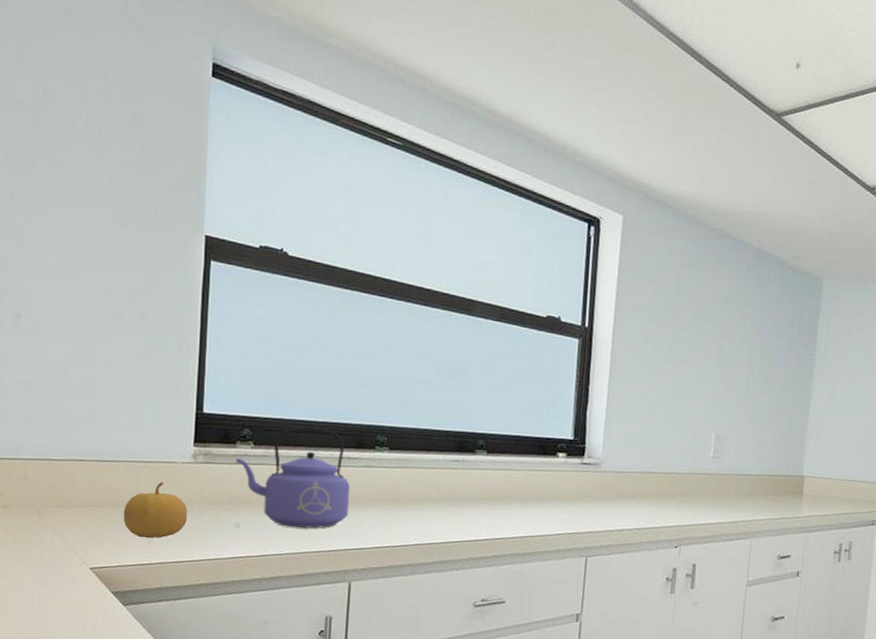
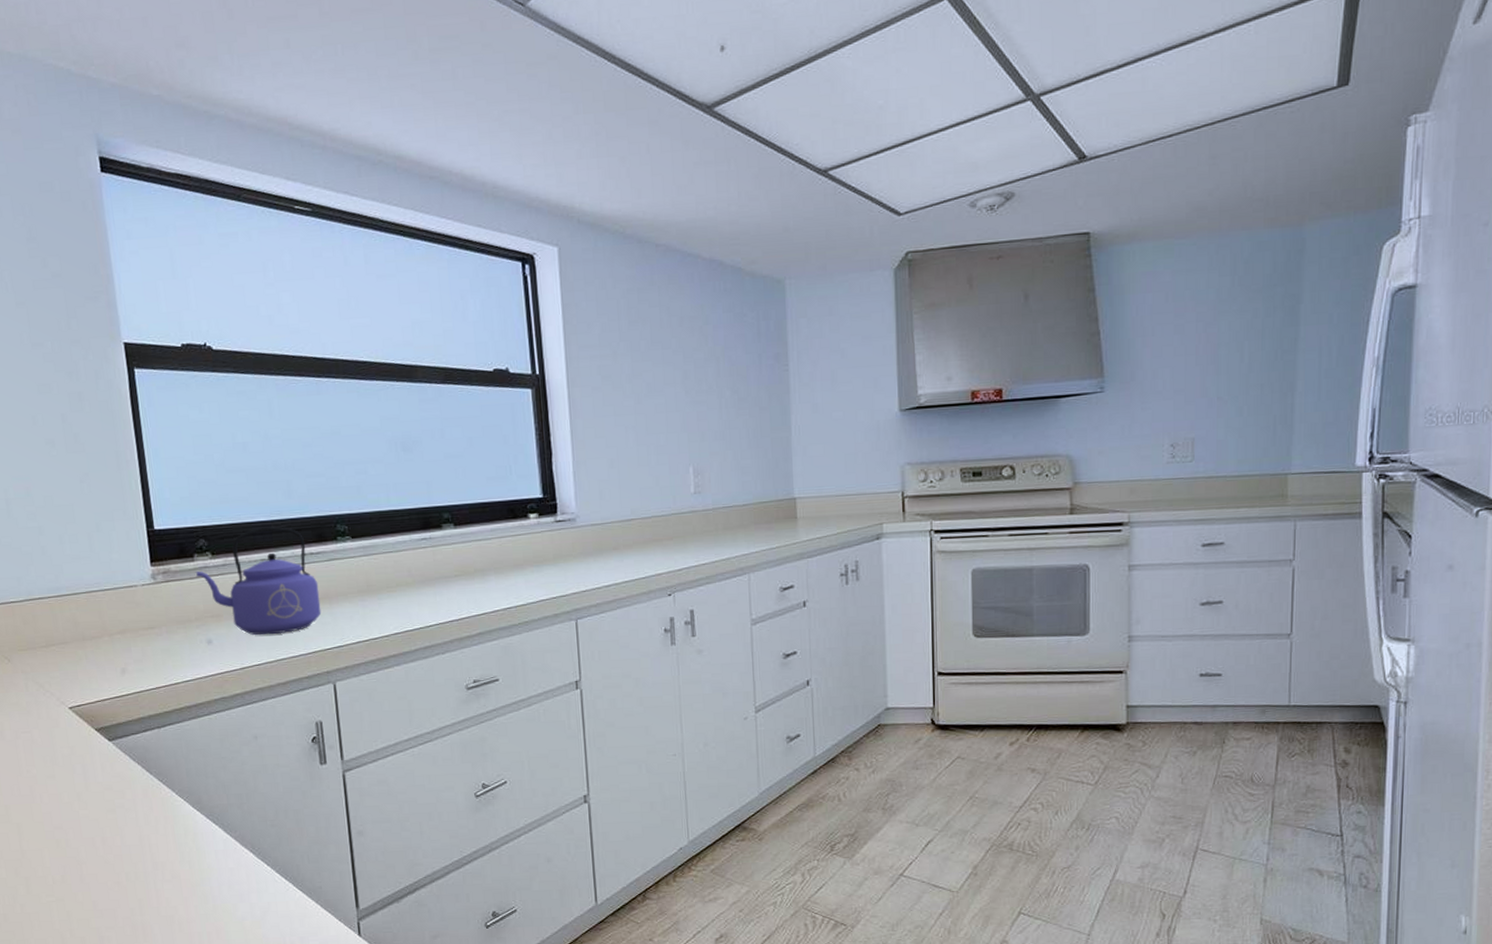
fruit: present [123,482,188,539] -> none [91,608,158,669]

